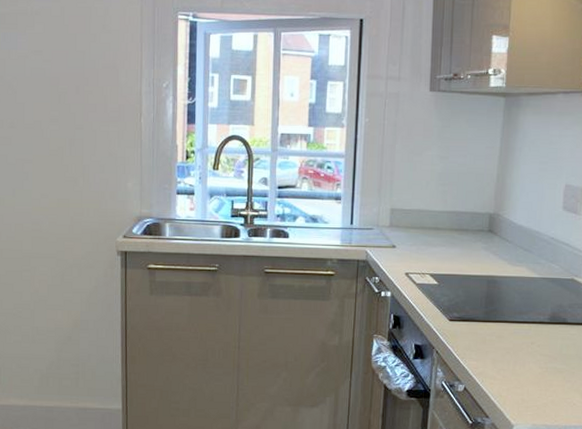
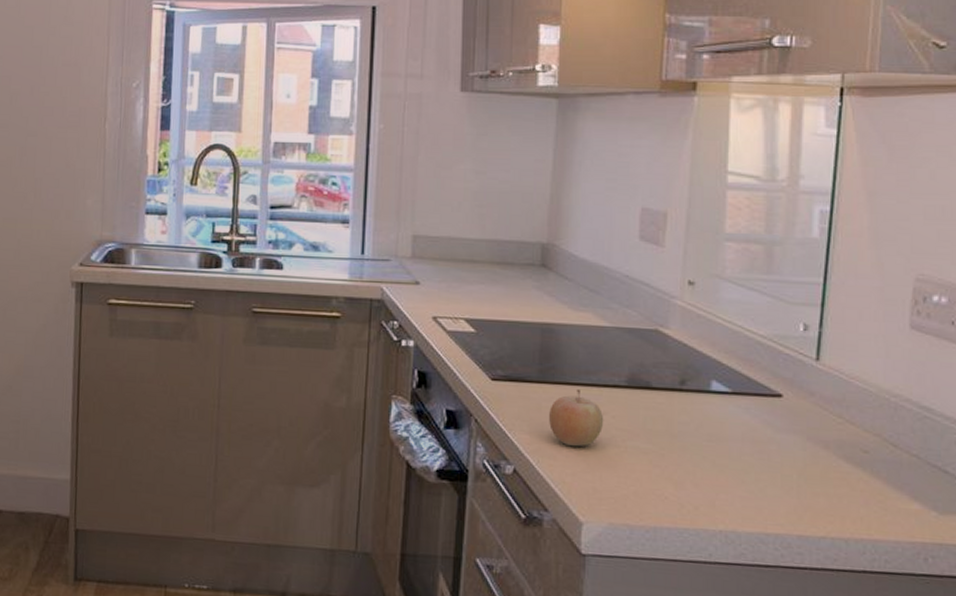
fruit: none [491,325,532,369] -> present [549,389,604,447]

